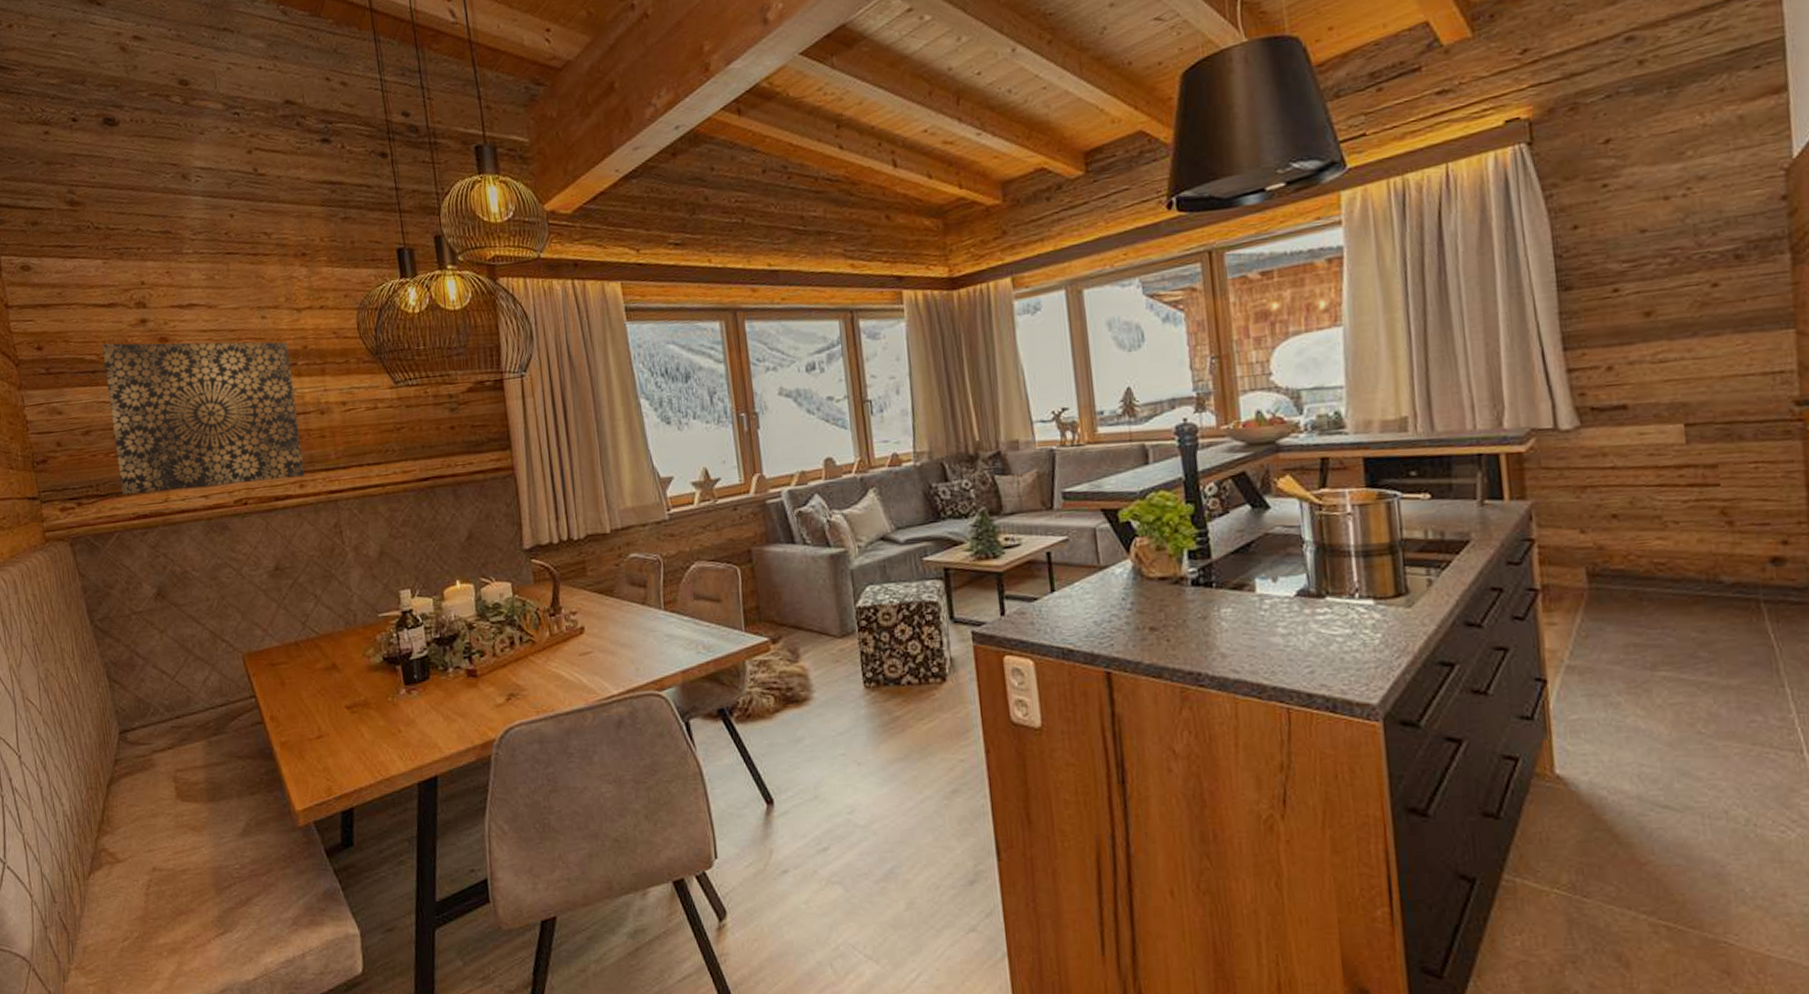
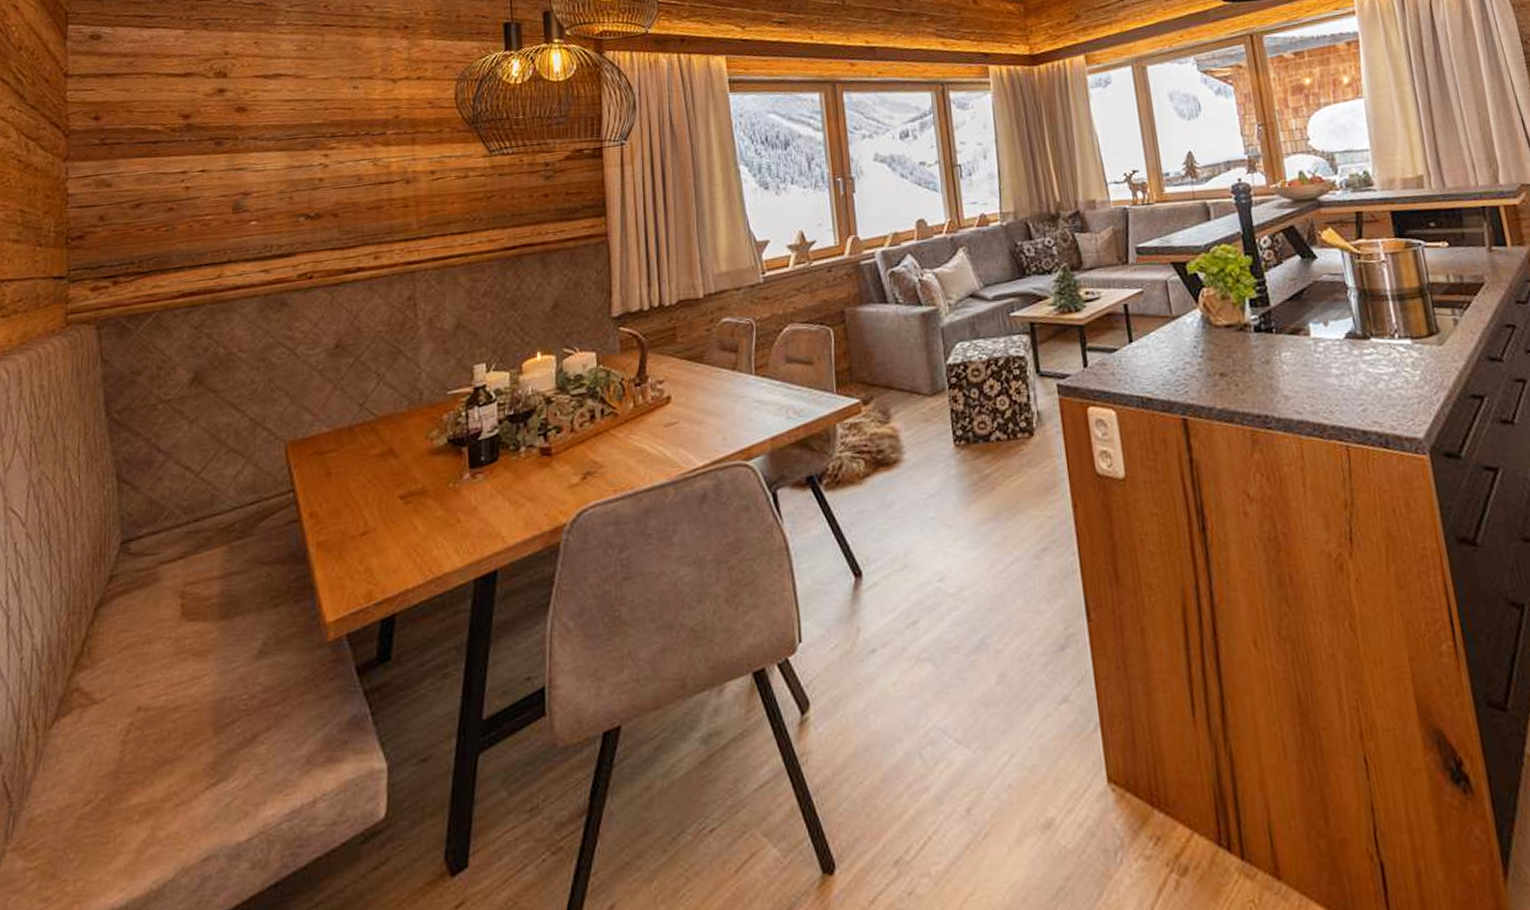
wall art: present [102,341,304,494] -> none [168,111,381,271]

